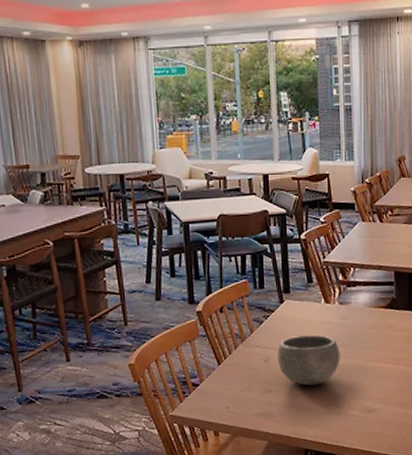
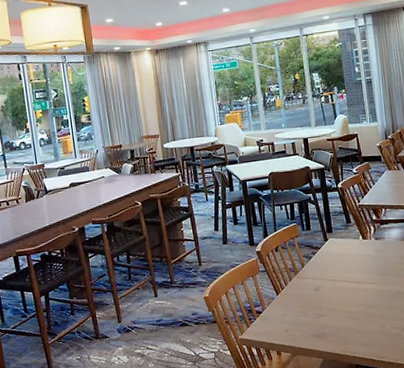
bowl: present [278,334,341,386] -> none [325,266,380,310]

